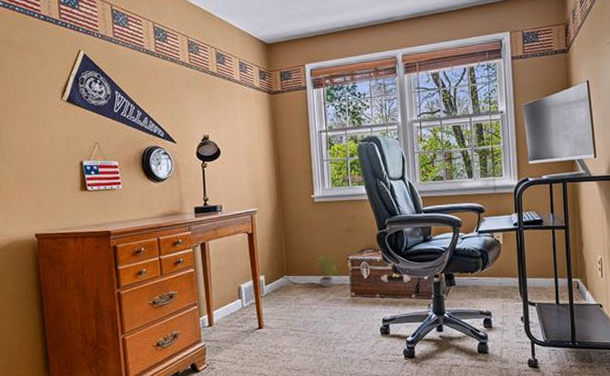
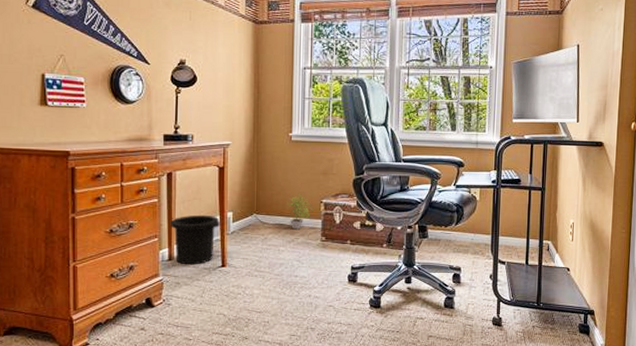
trash can: none [205,280,254,330] -> present [168,214,220,265]

